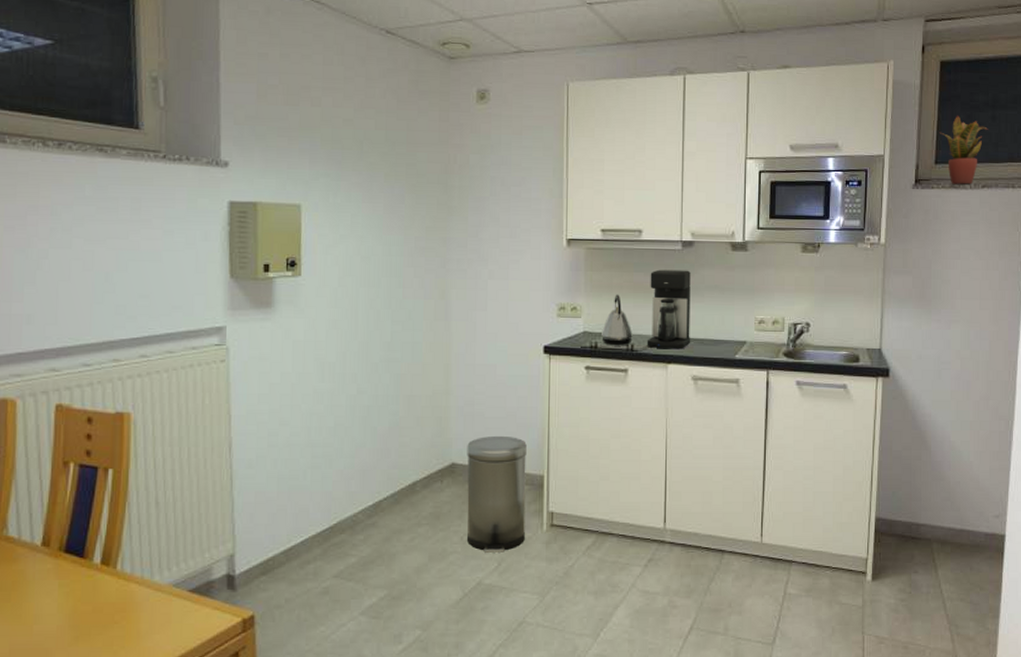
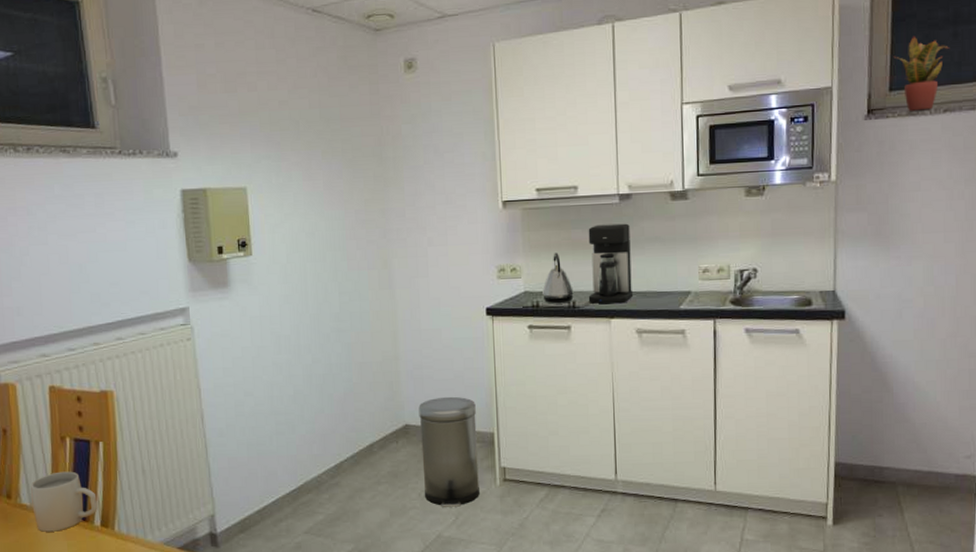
mug: none [20,501,99,569] -> present [30,471,98,532]

